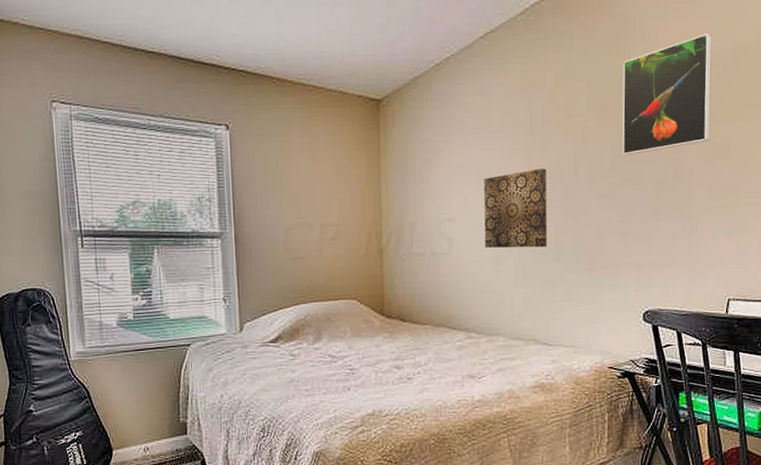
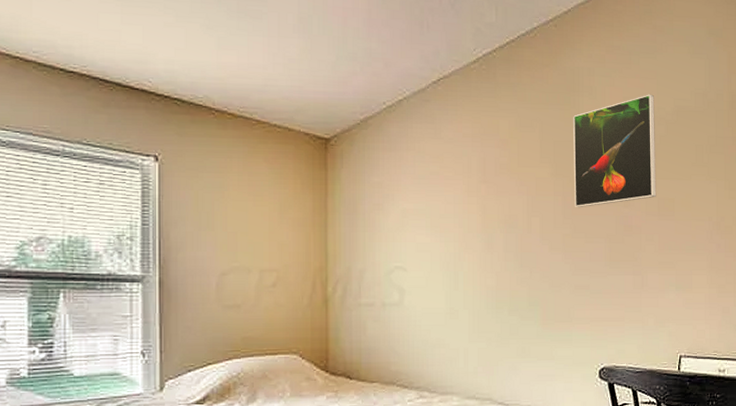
wall art: present [484,168,548,248] -> none [437,218,503,300]

